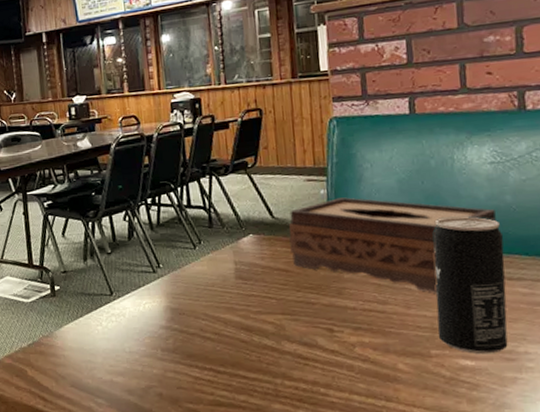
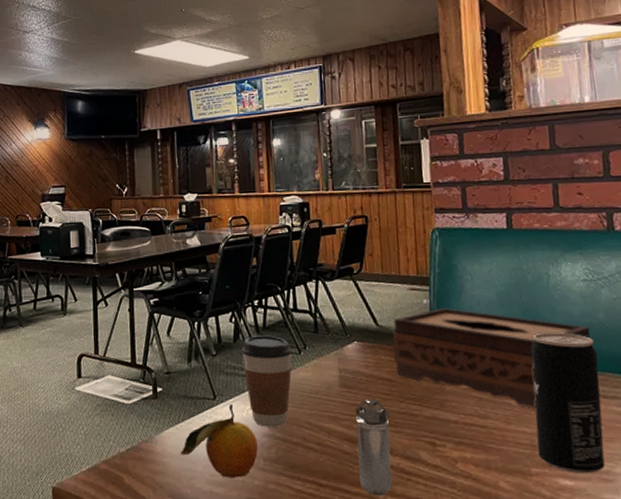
fruit: none [80,298,156,368] -> present [180,403,258,478]
coffee cup: none [136,232,187,320] -> present [241,335,292,427]
shaker: none [251,289,289,381] -> present [355,398,392,496]

